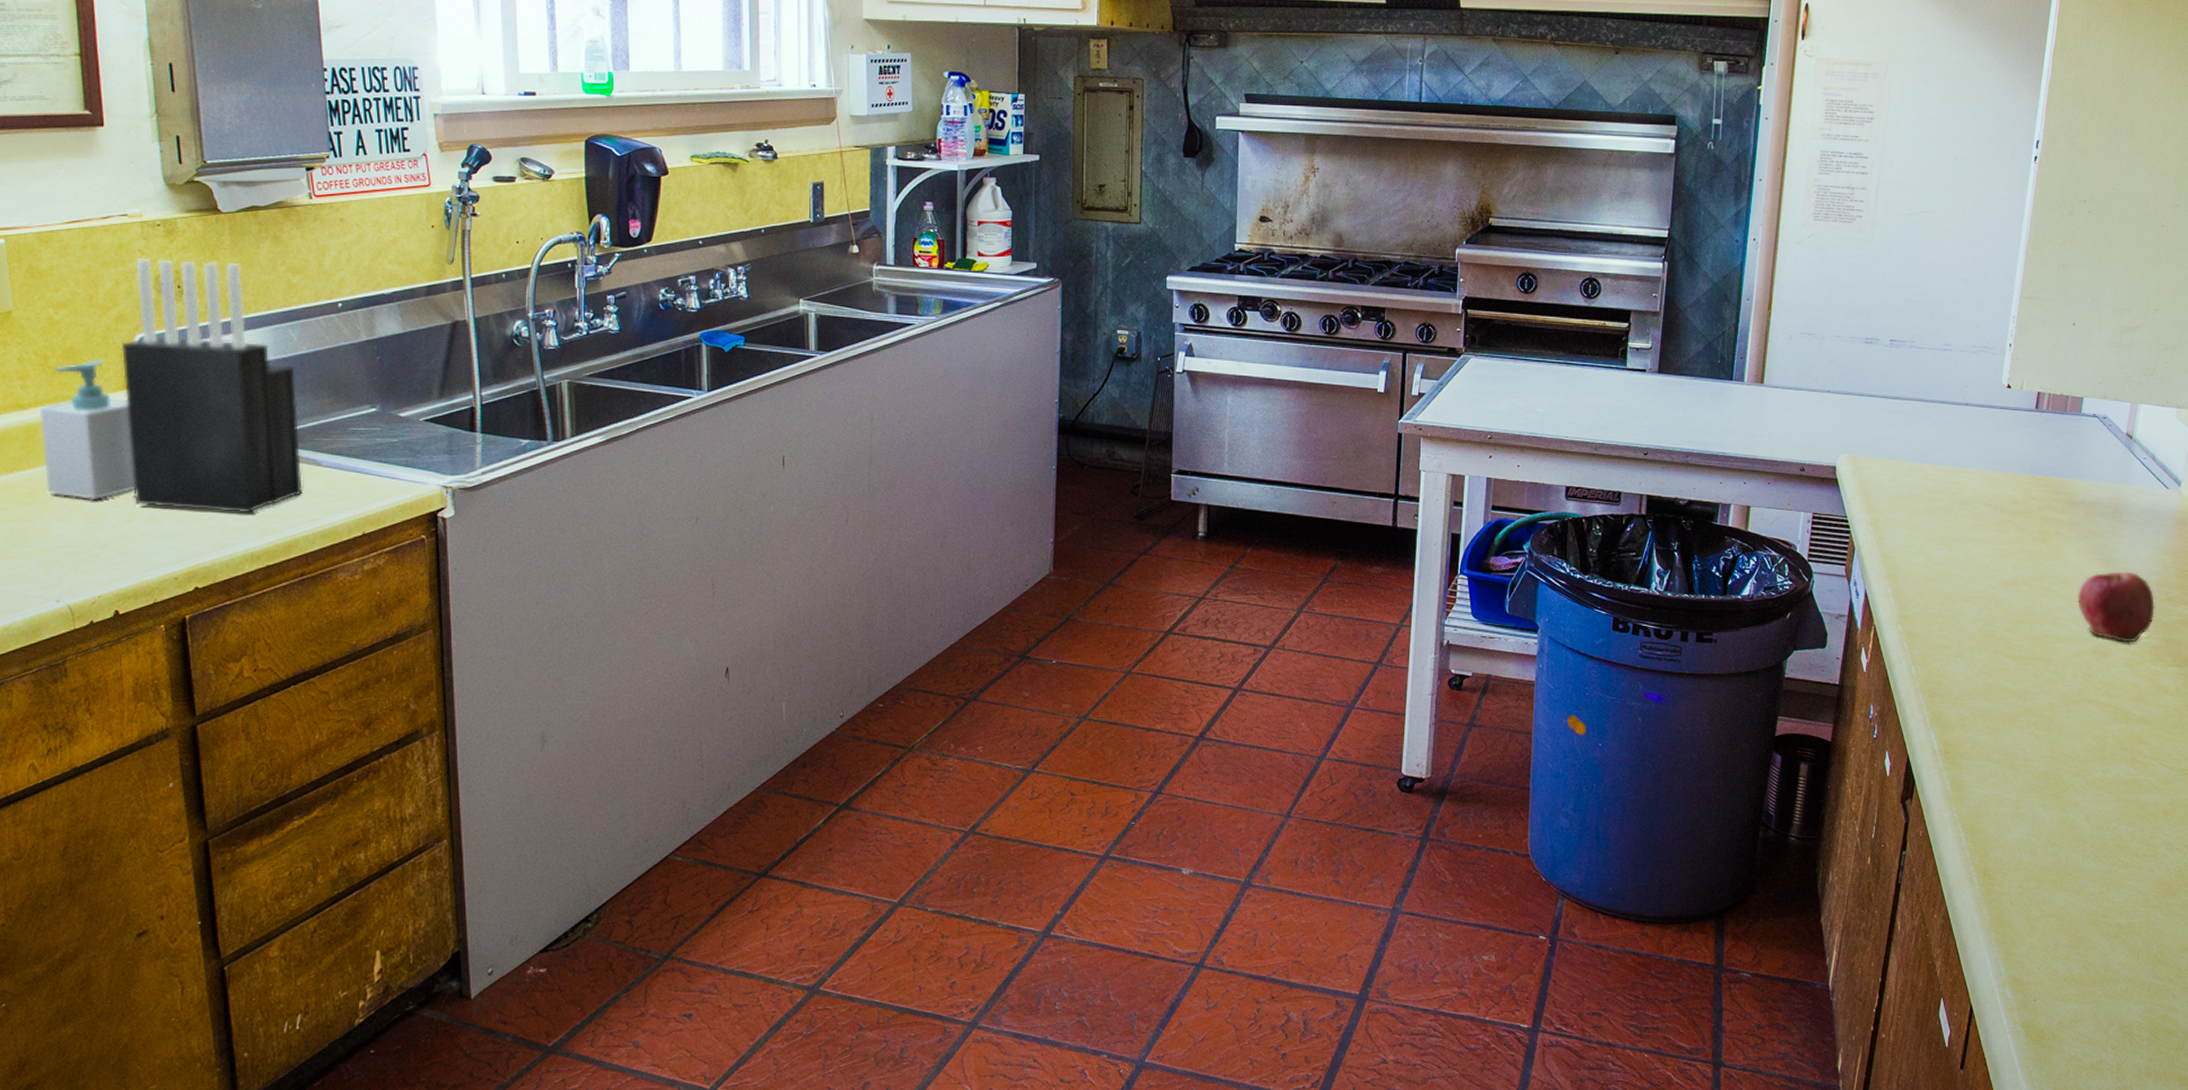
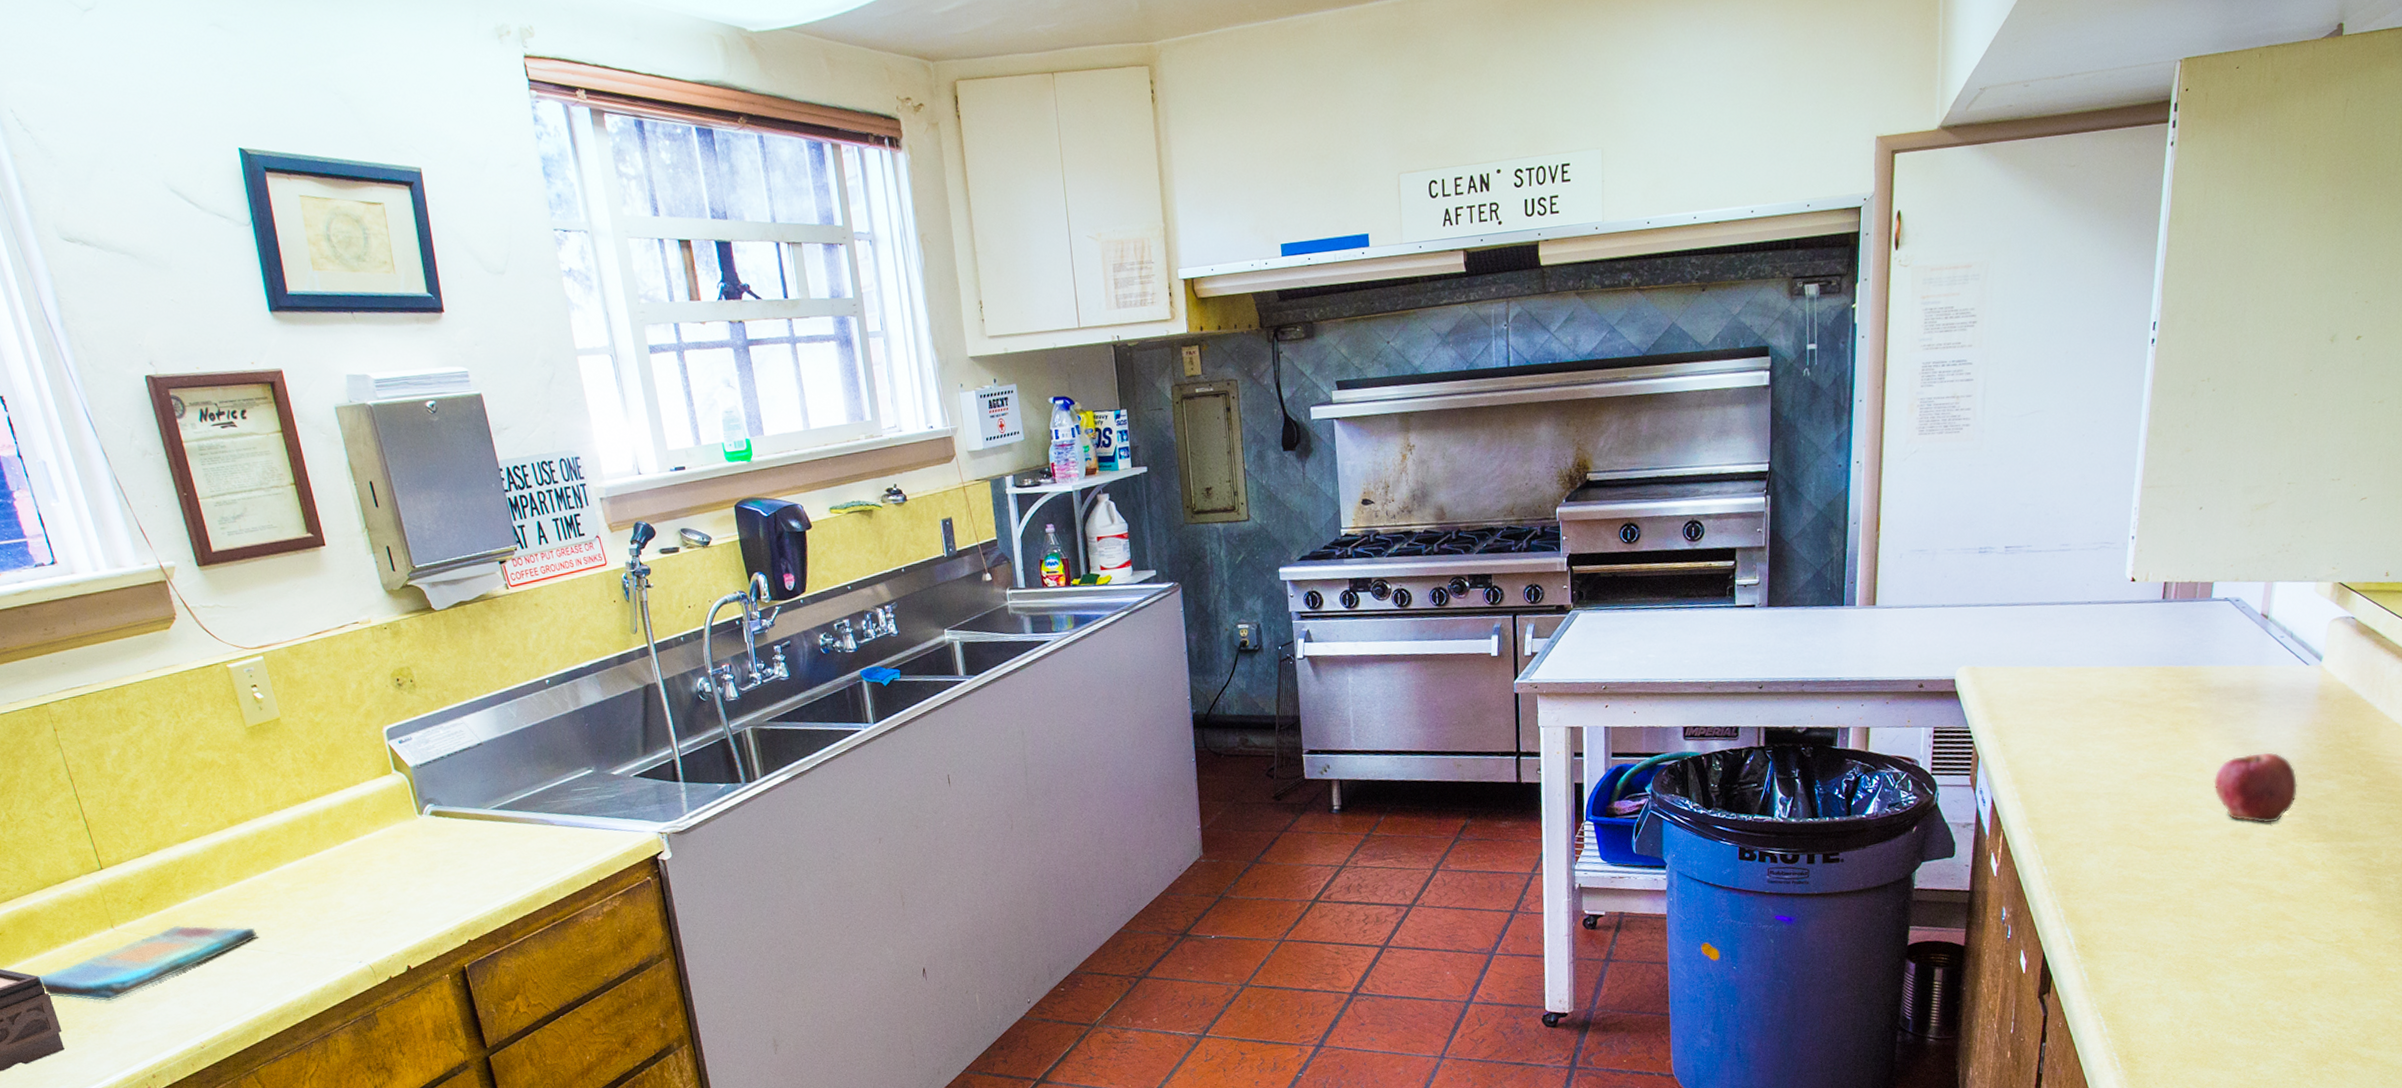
soap bottle: present [39,359,136,501] -> none [317,751,406,875]
knife block: present [121,257,302,514] -> none [372,655,543,875]

